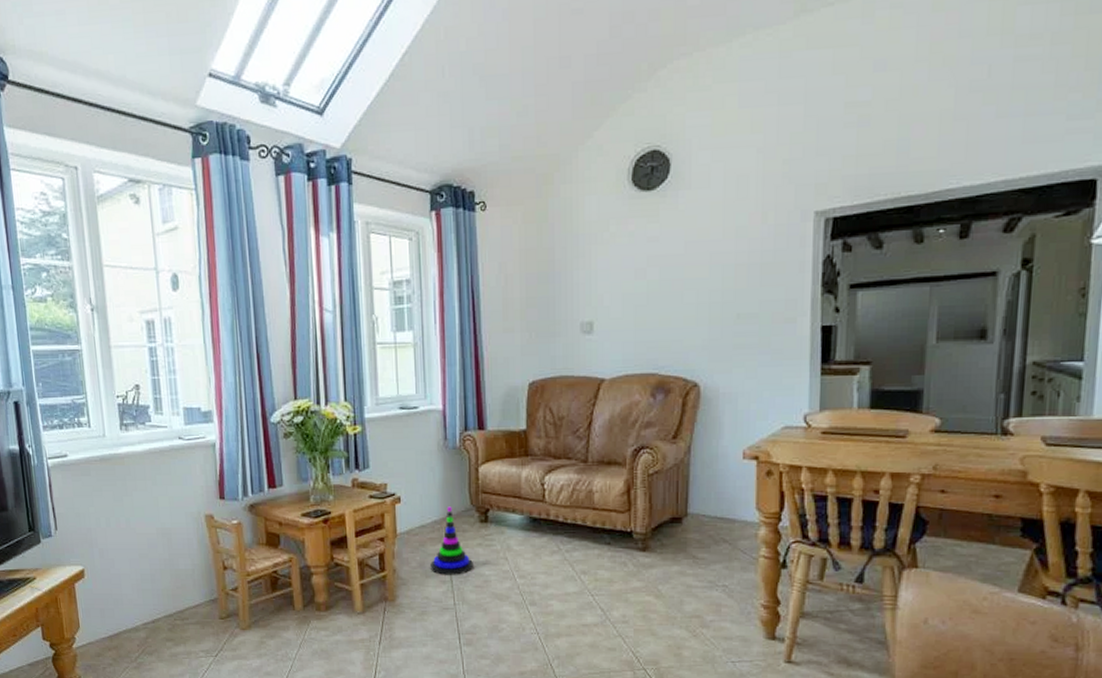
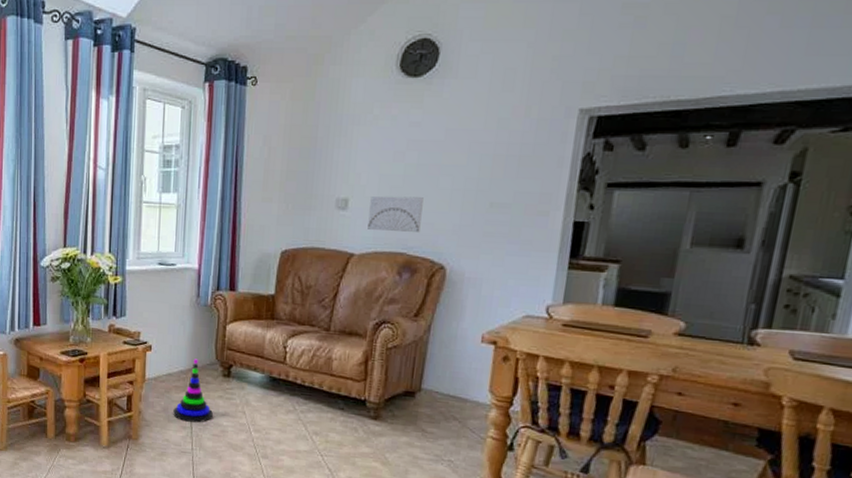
wall art: none [616,314,670,352] -> present [368,196,424,232]

